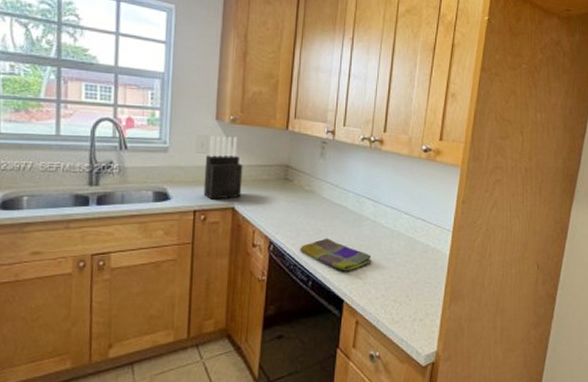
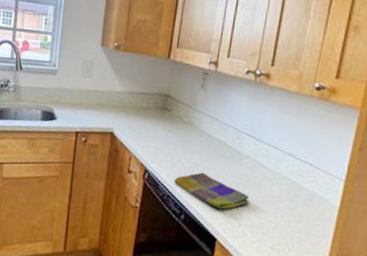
knife block: present [203,135,243,200] -> none [85,61,124,124]

